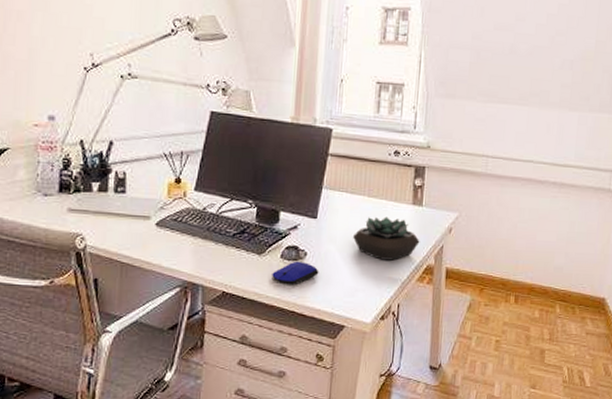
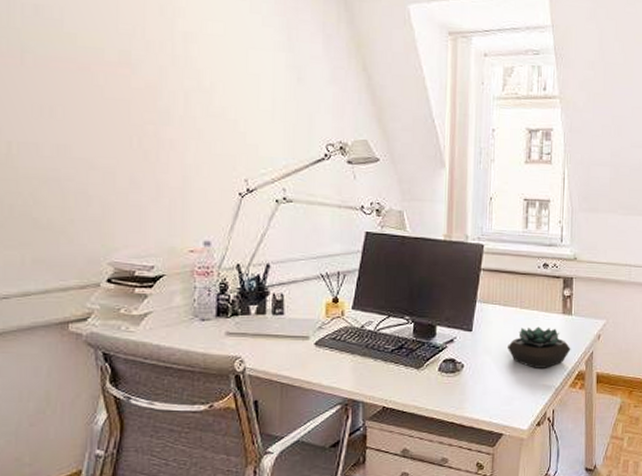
computer mouse: present [272,261,319,285] -> none [430,373,476,397]

